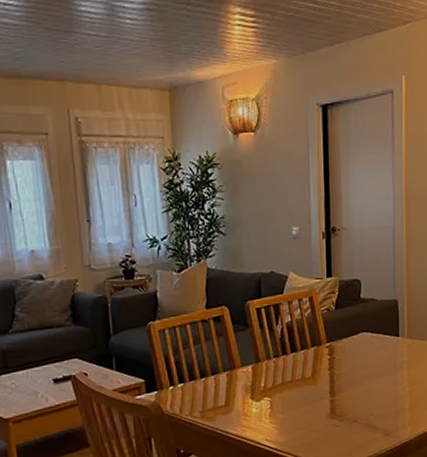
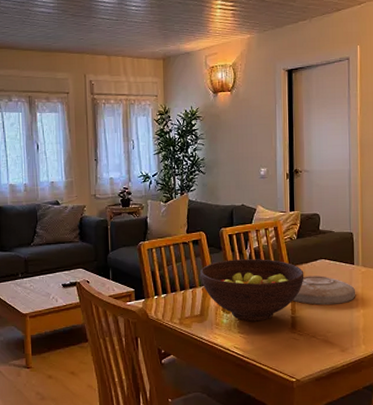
fruit bowl: none [224,335,344,409] -> present [200,259,304,322]
plate: none [331,351,401,386] -> present [292,275,356,306]

